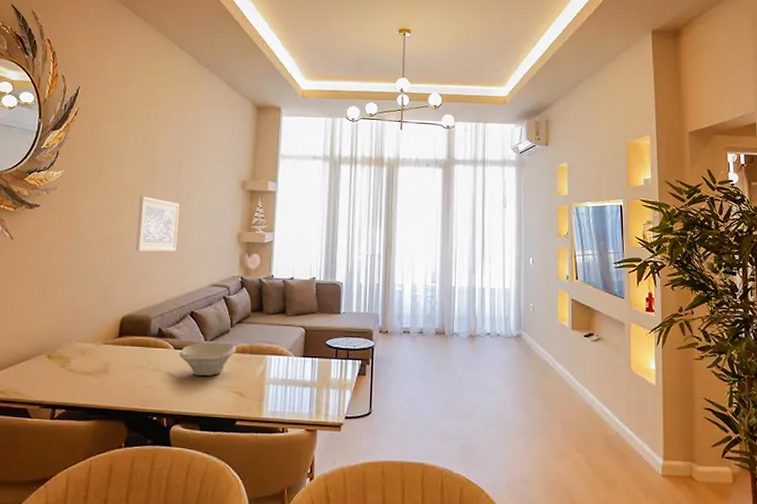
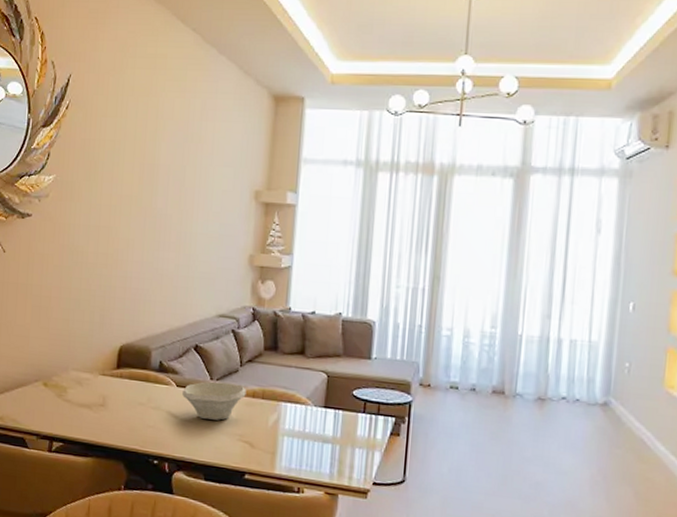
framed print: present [136,196,180,252] -> none [134,206,183,274]

